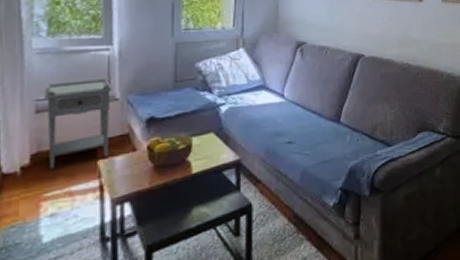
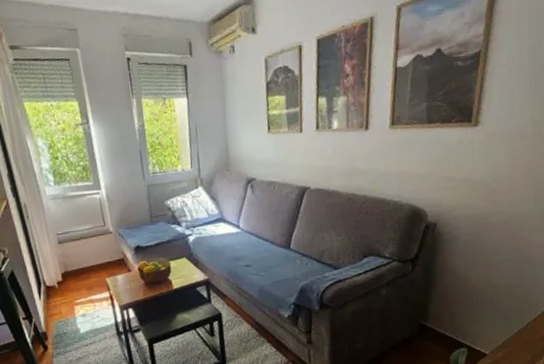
nightstand: present [43,78,114,169] -> none [60,216,112,284]

